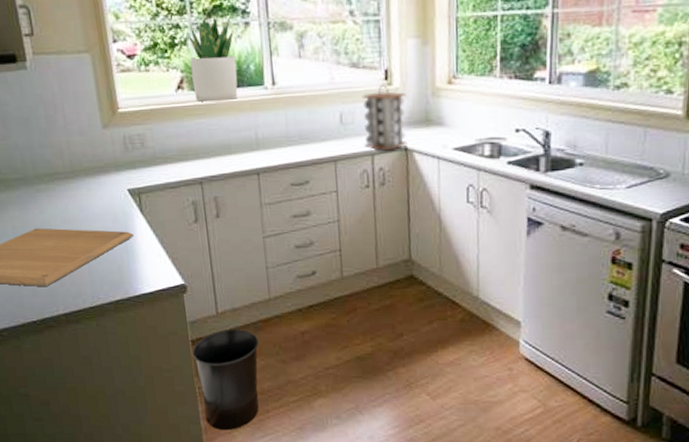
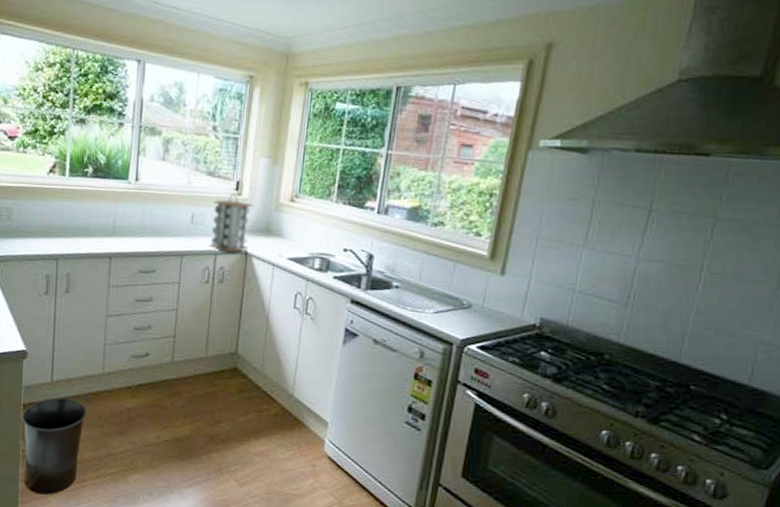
planter: present [187,12,238,103] -> none [64,110,109,190]

